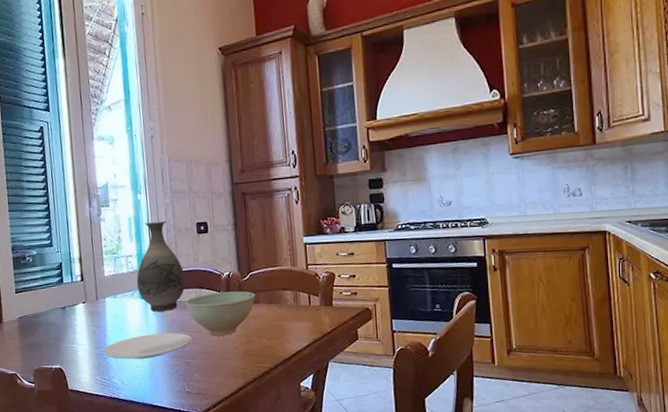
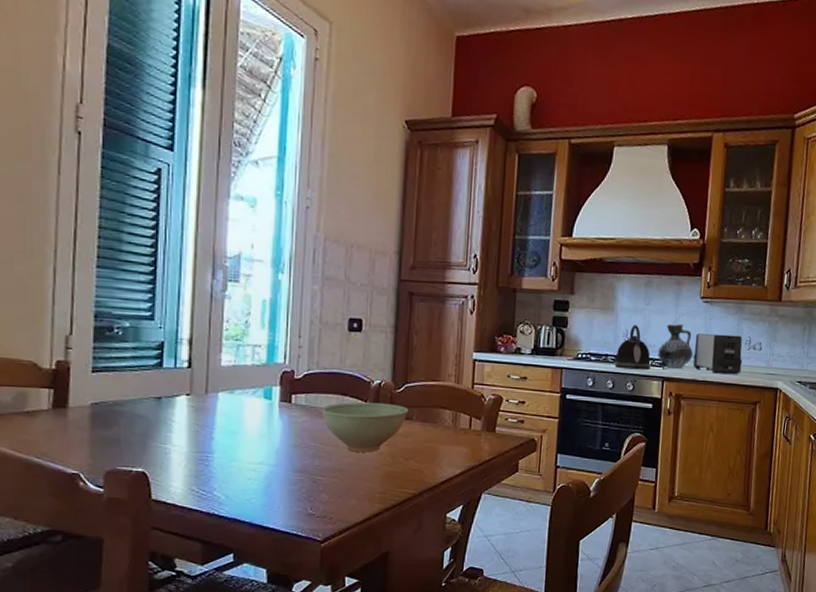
plate: present [103,332,192,360] -> none [206,442,324,471]
vase: present [136,220,186,312] -> none [262,309,326,417]
kettle: none [434,190,469,233] -> present [614,325,651,370]
ceramic jug: none [475,183,511,226] -> present [658,324,693,369]
toaster: none [510,185,563,226] -> present [693,334,742,375]

